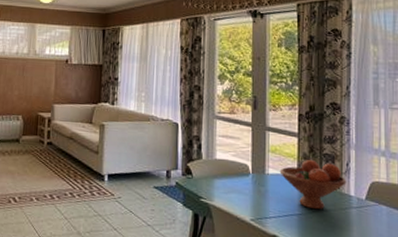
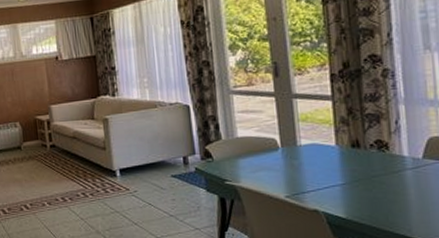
fruit bowl: present [279,159,347,210] -> none [313,122,397,177]

